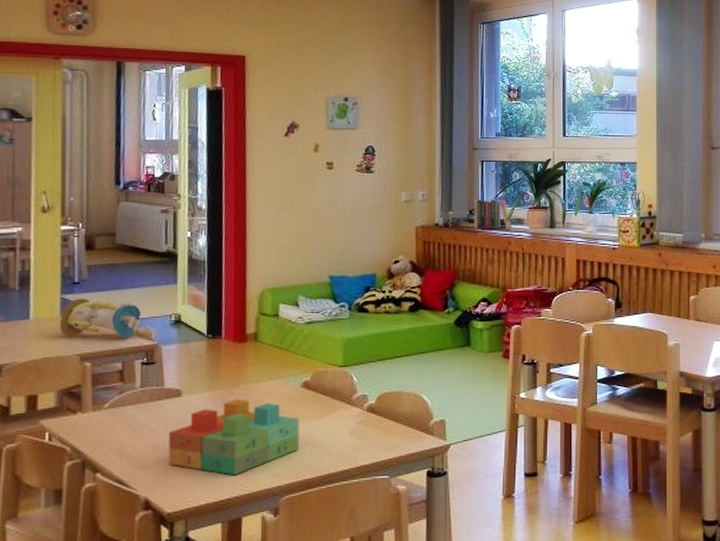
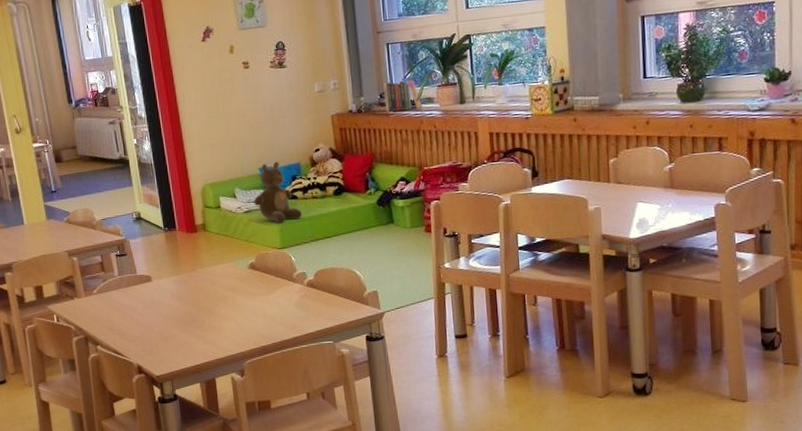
doll: present [60,298,141,338] -> none [47,204,109,238]
toy blocks: present [168,399,300,476] -> none [146,281,254,345]
teddy bear: none [318,270,371,338] -> present [253,161,302,223]

